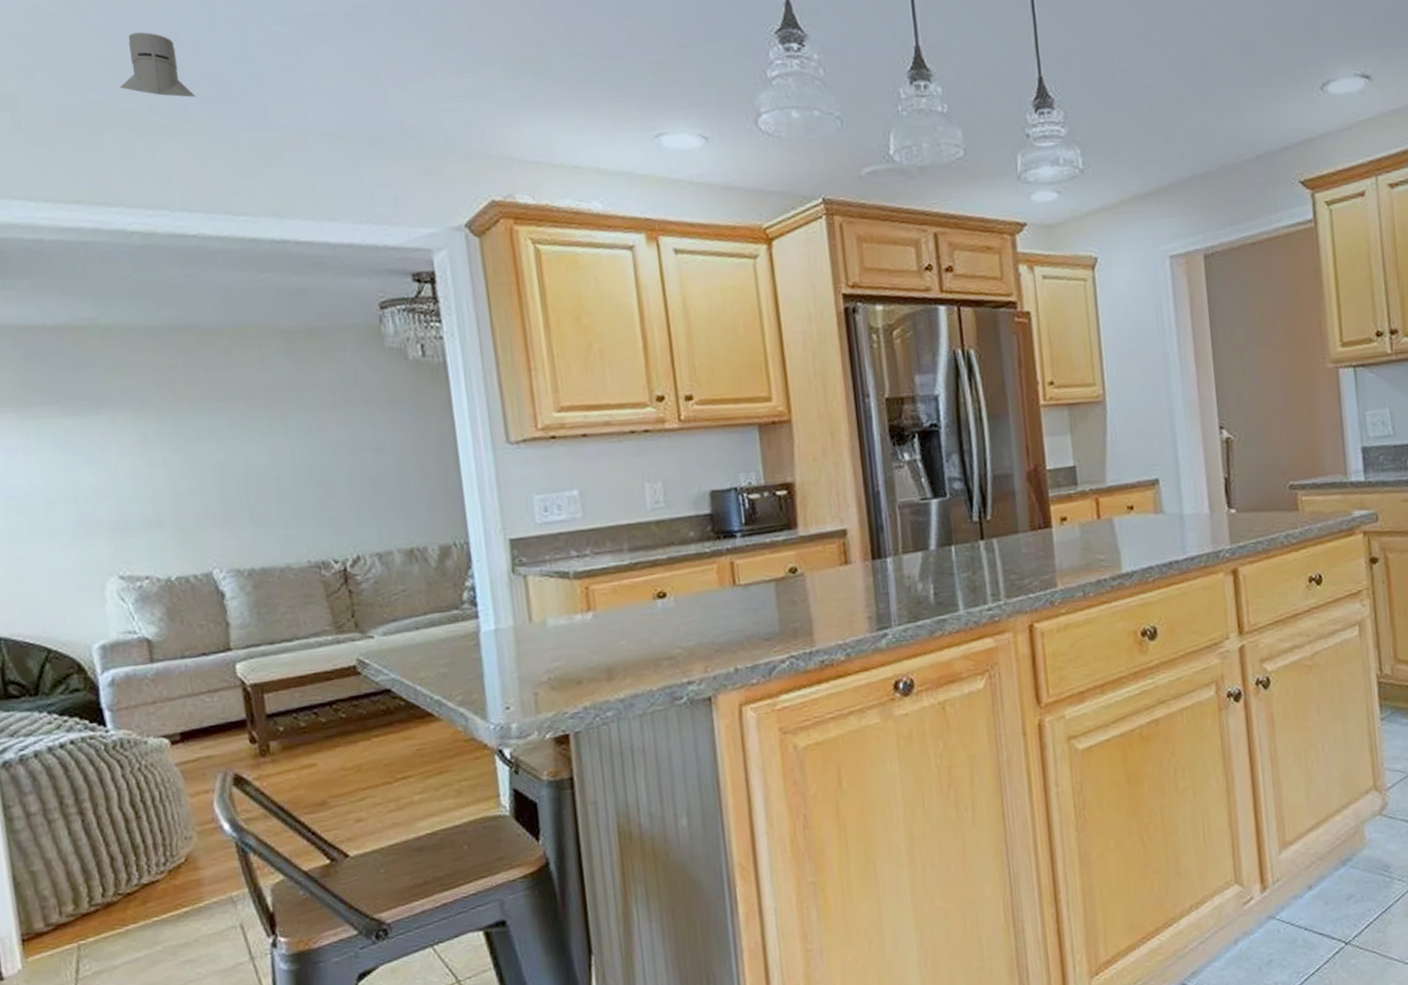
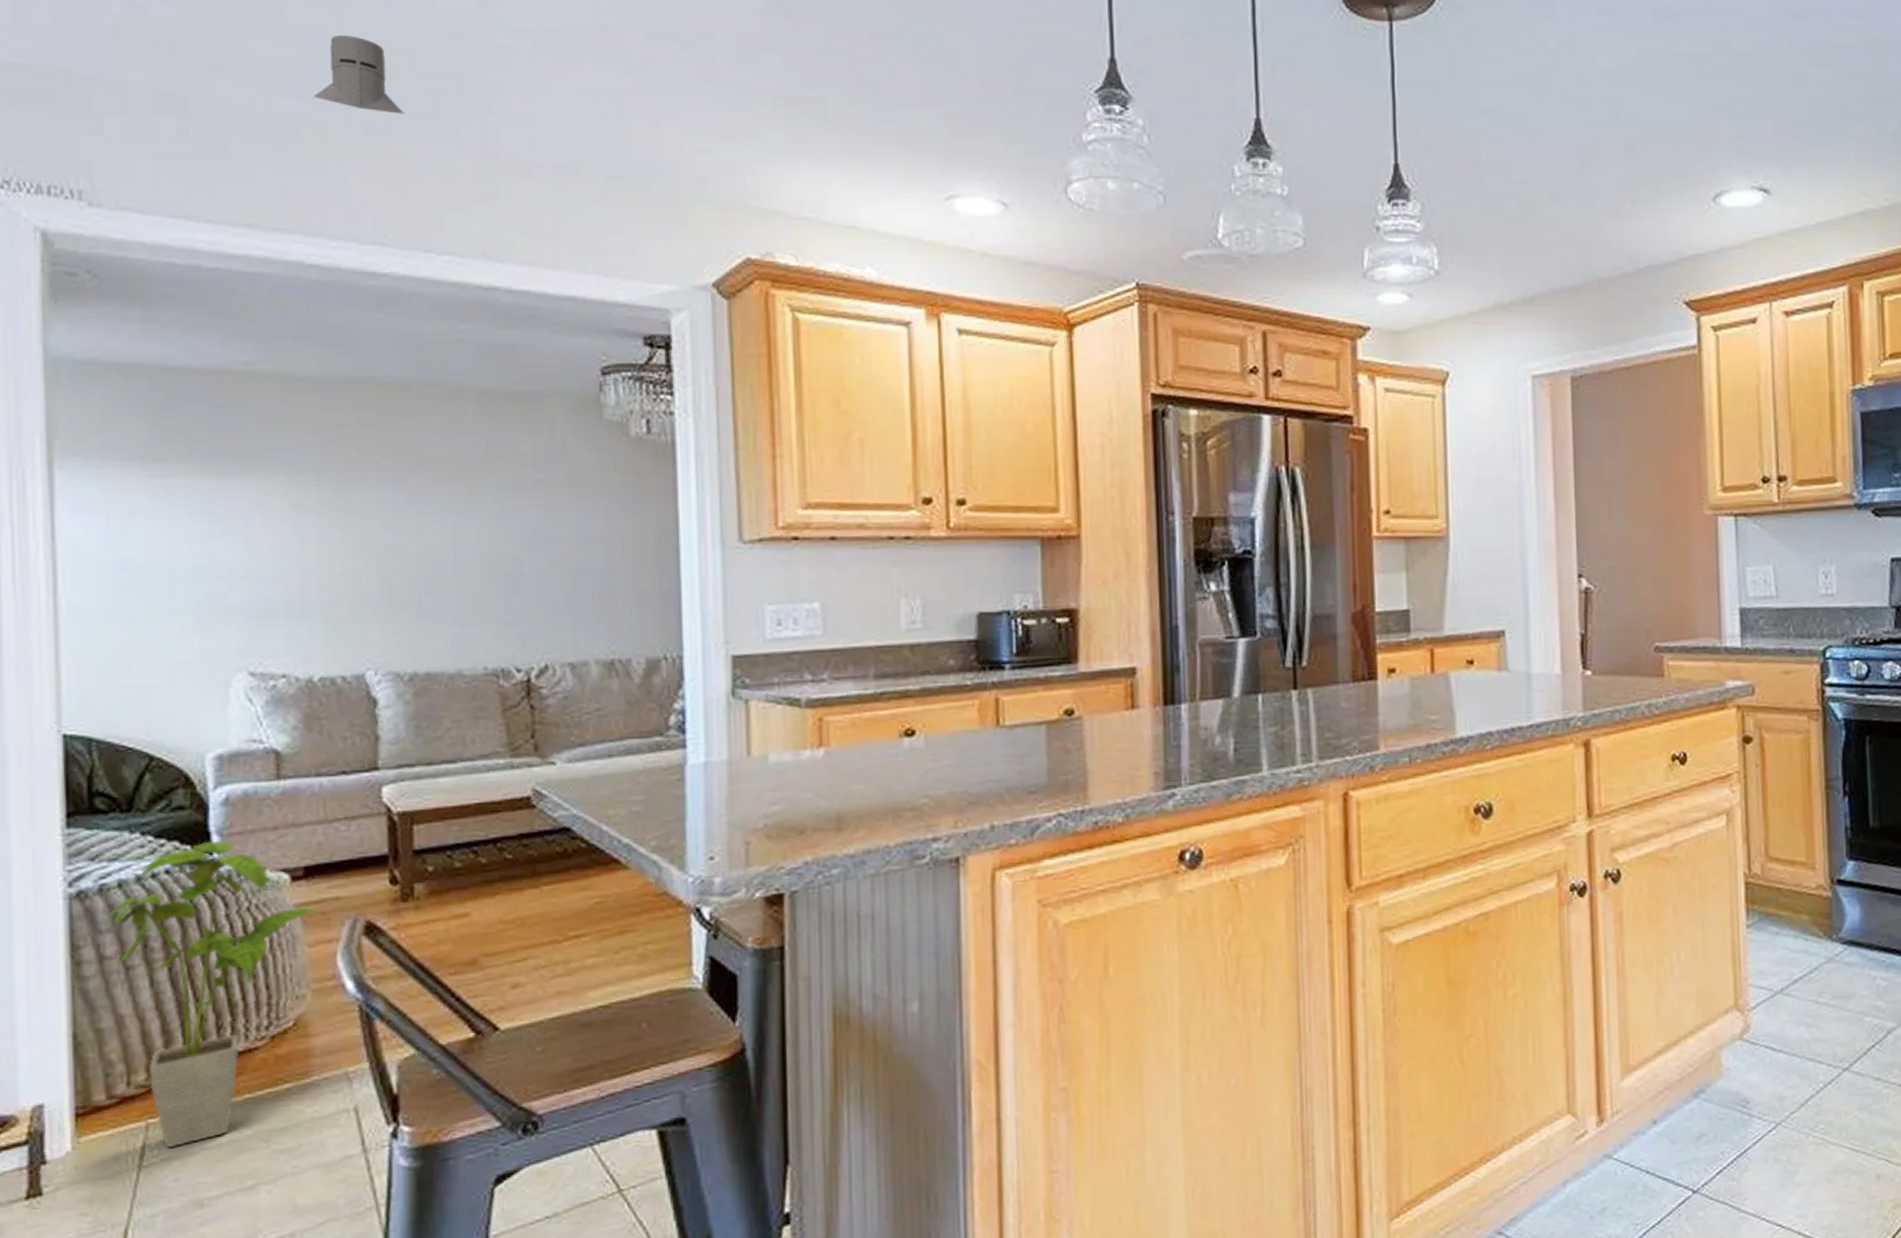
house plant: none [27,715,204,963] -> present [105,841,329,1147]

